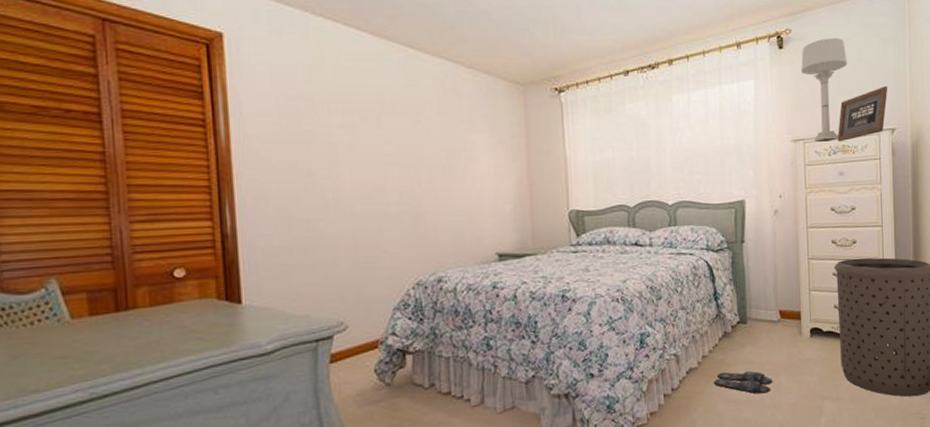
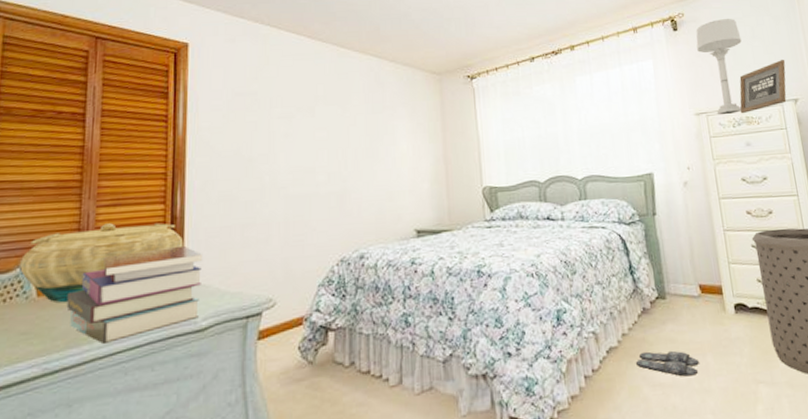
basket: none [45,241,239,326] -> present [20,223,184,303]
books: none [107,266,263,369] -> present [66,245,202,345]

